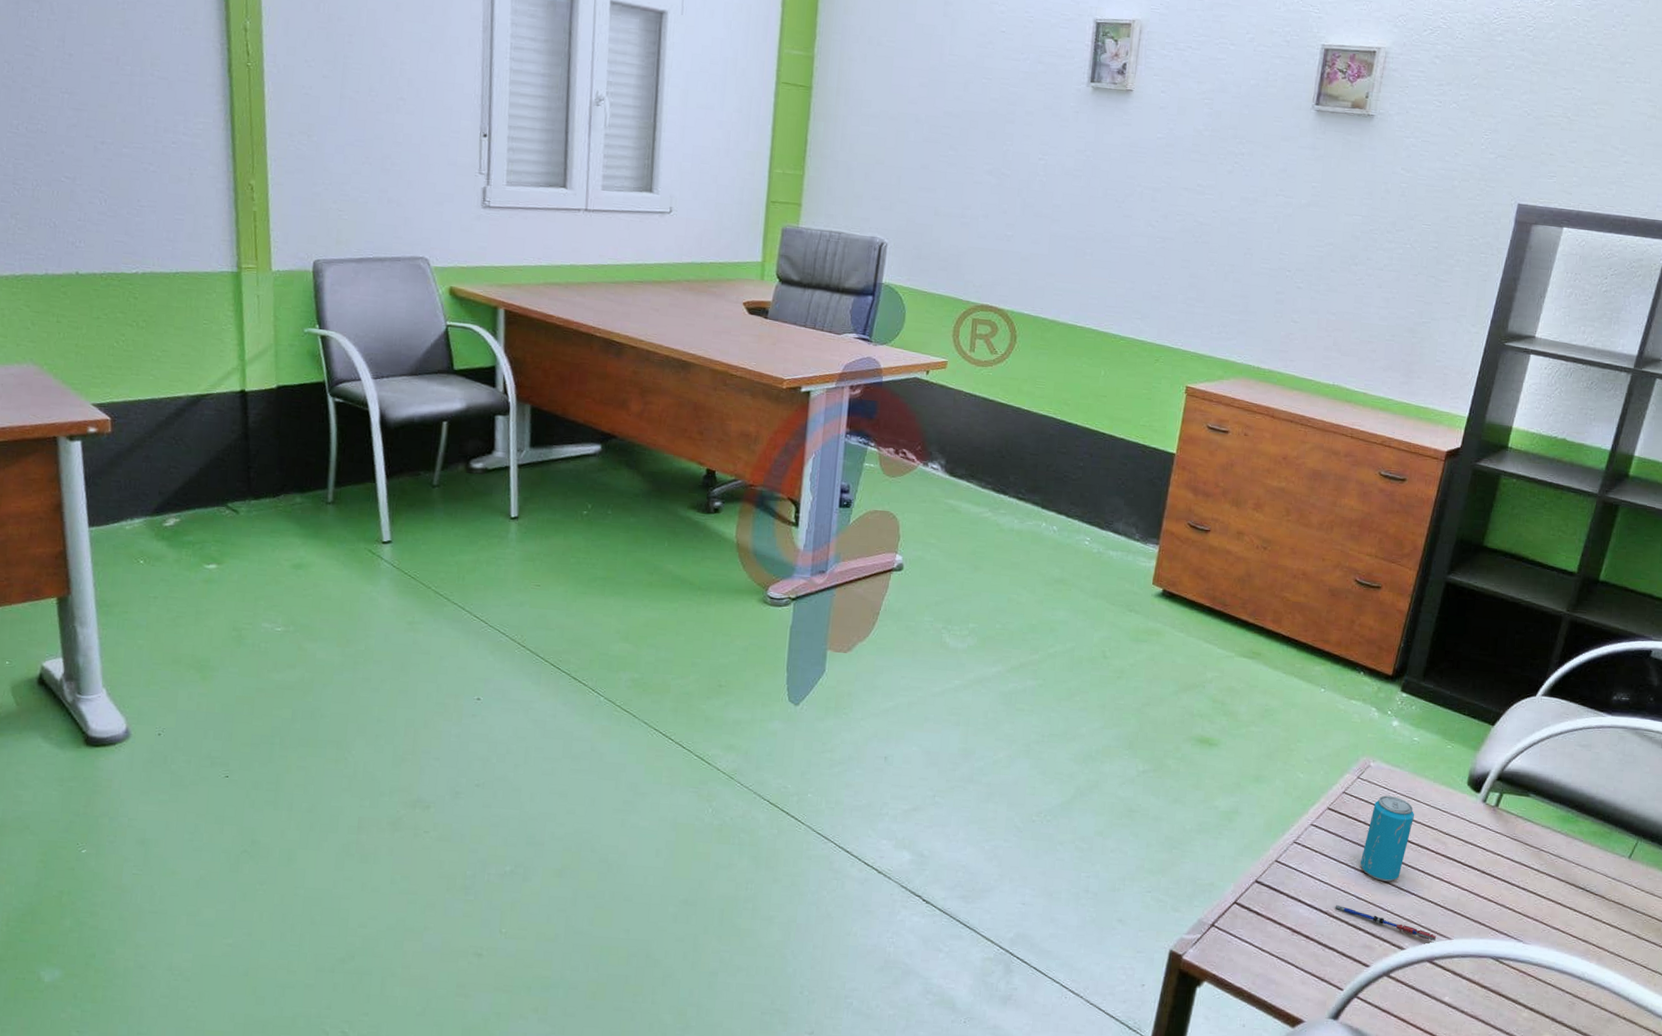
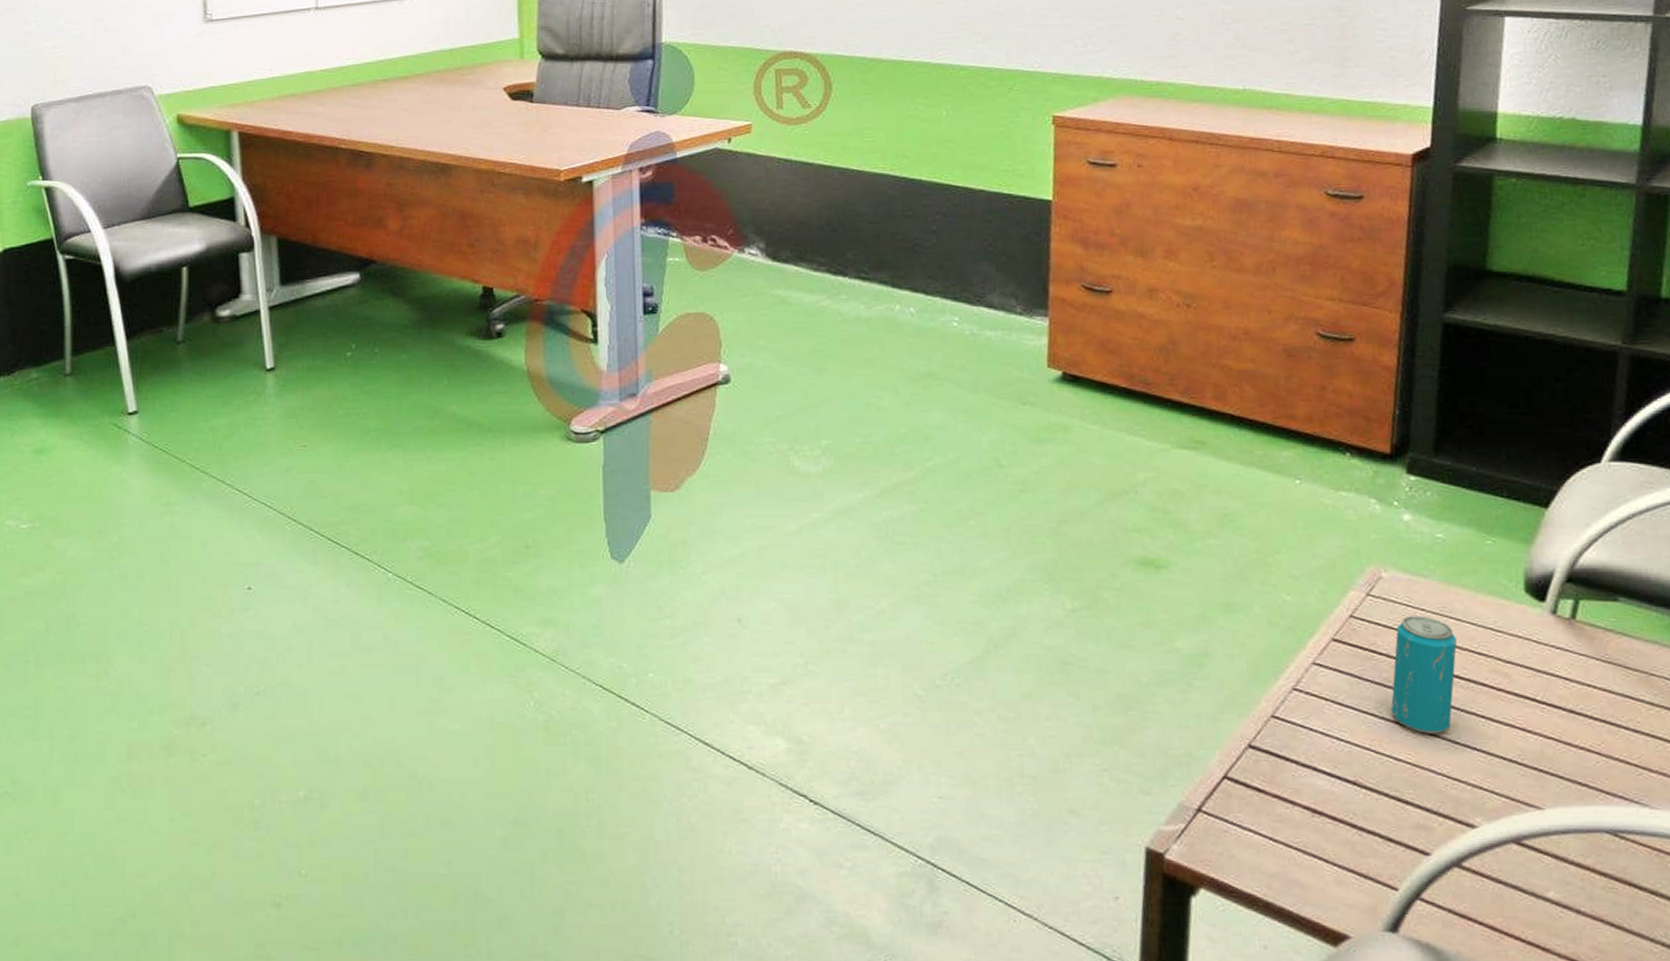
pen: present [1335,904,1436,941] -> none [1366,770,1519,812]

